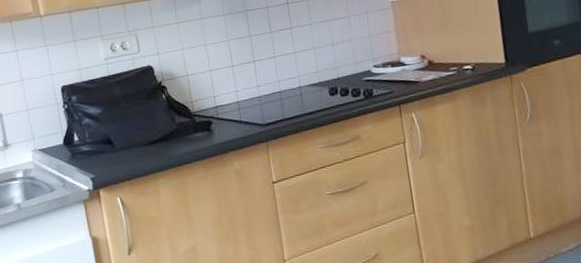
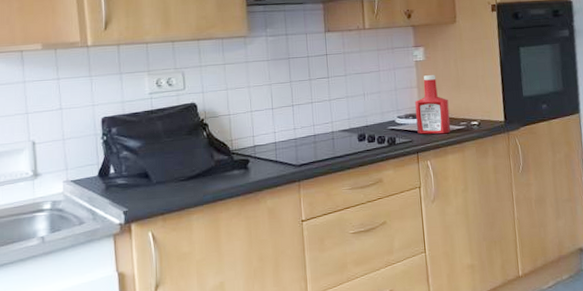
ketchup bottle: none [393,15,439,84] -> present [415,75,451,134]

